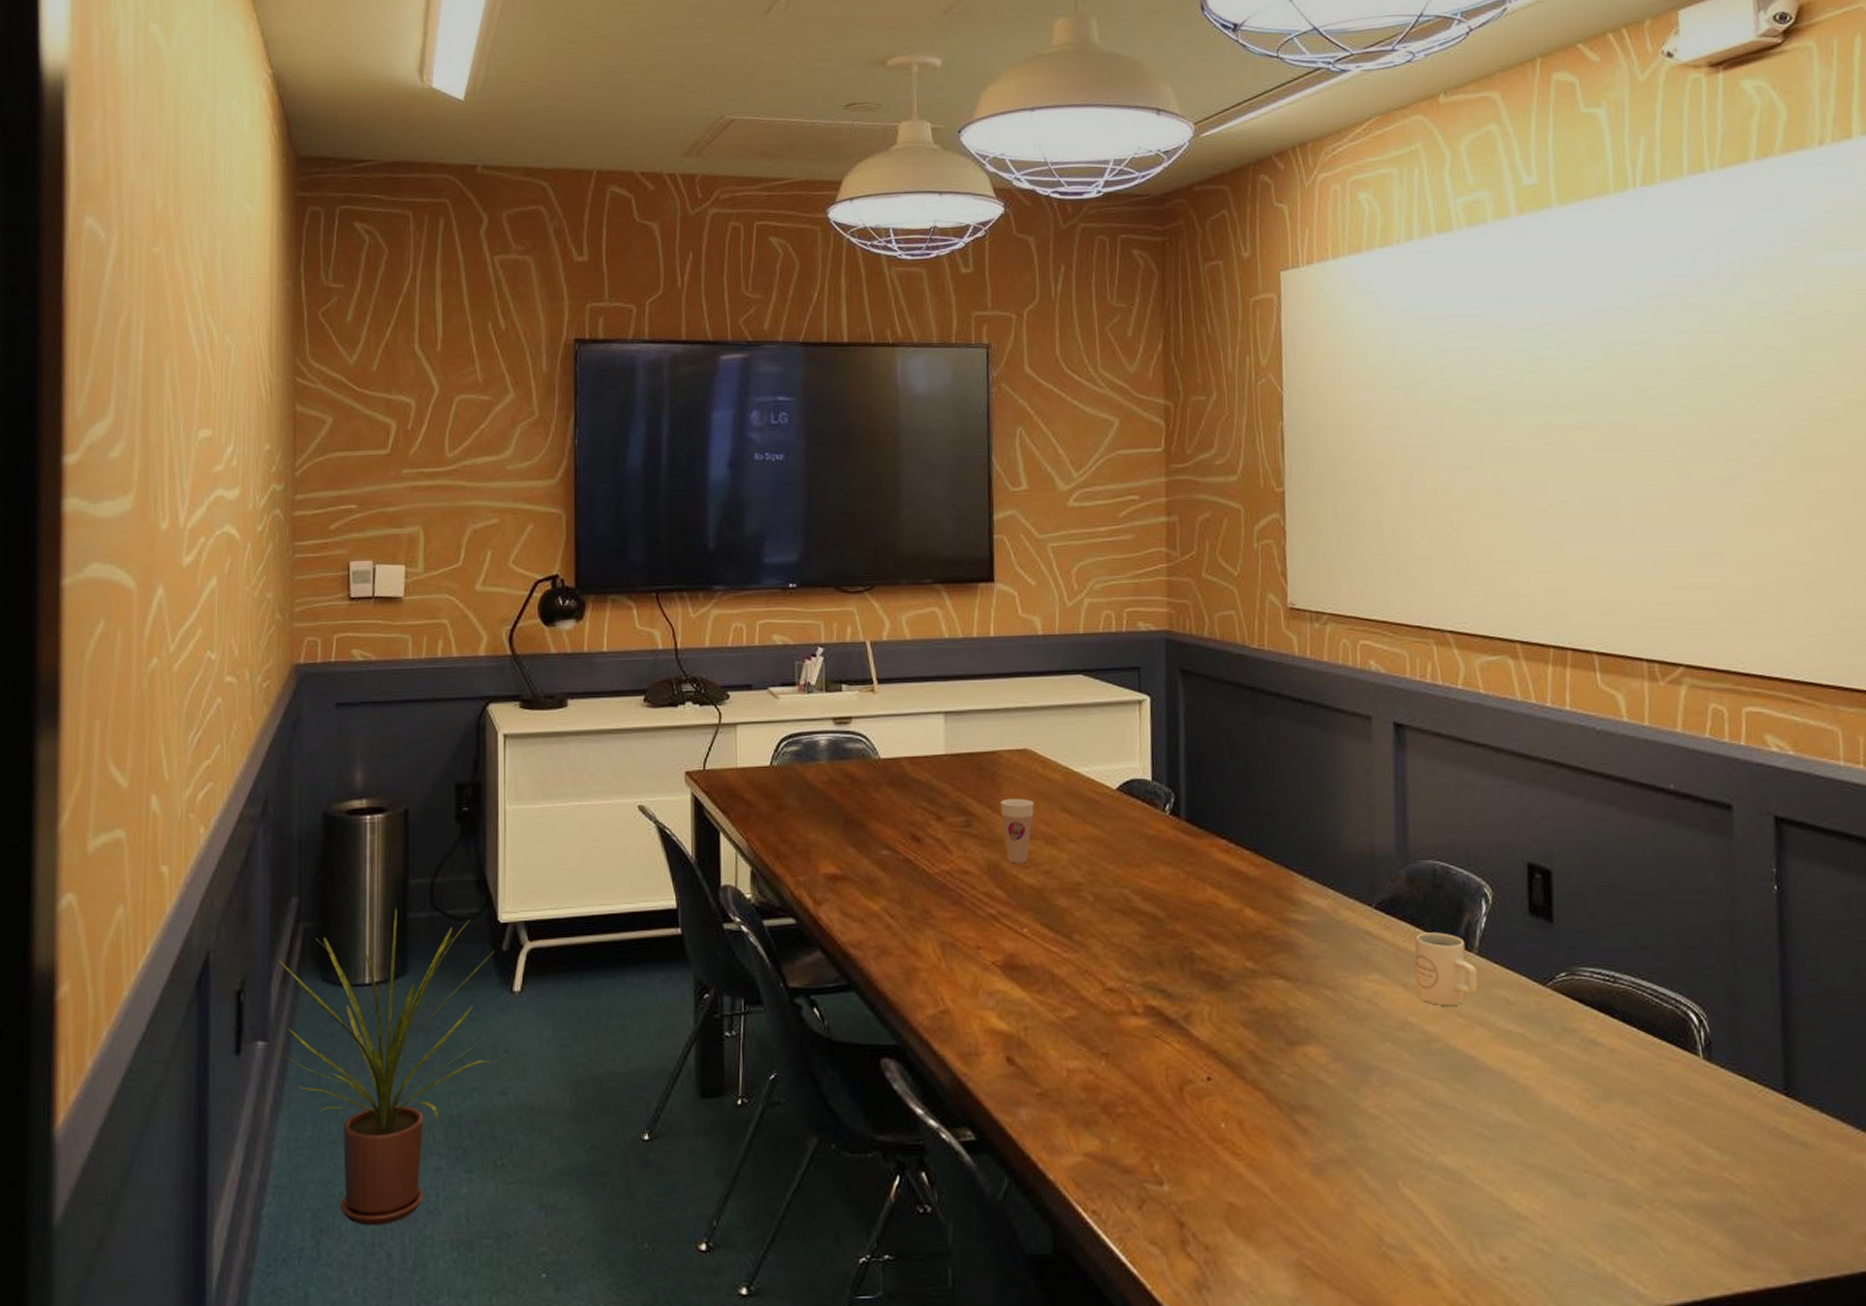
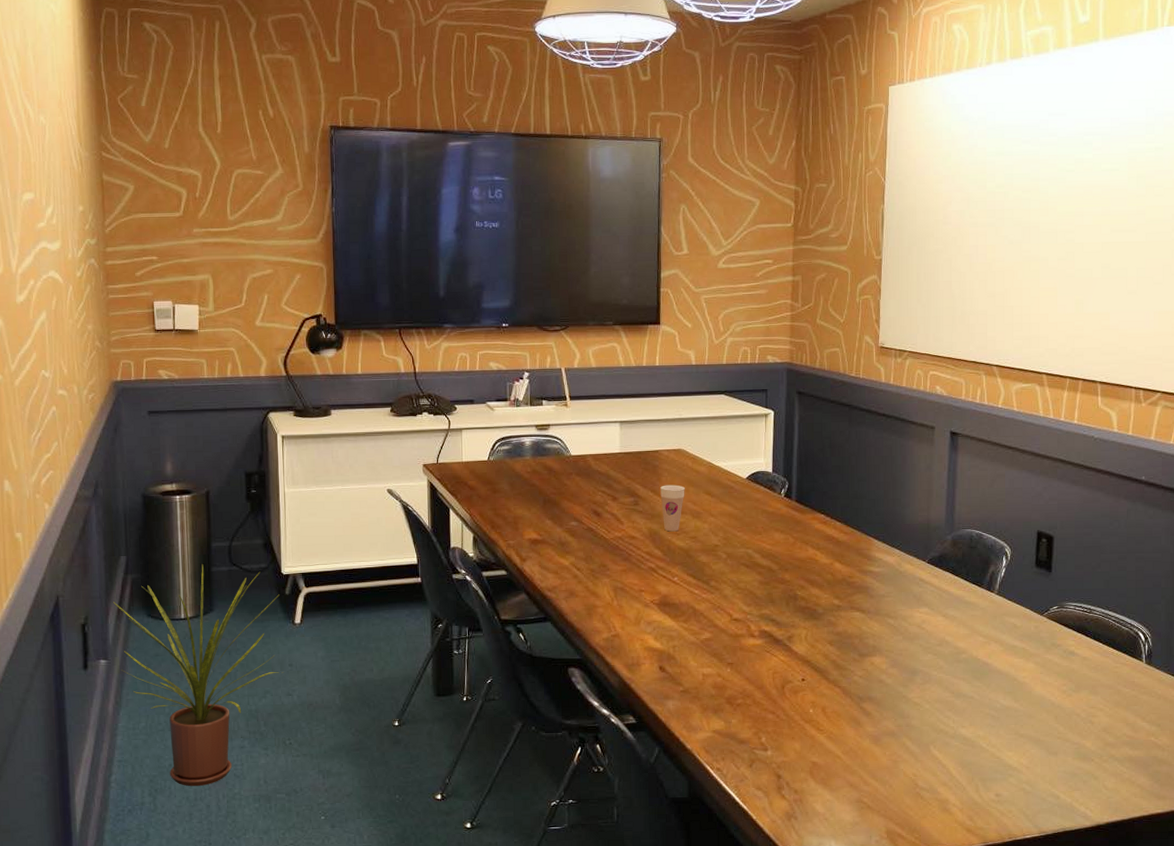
mug: present [1414,932,1478,1007] -> none [953,579,996,630]

